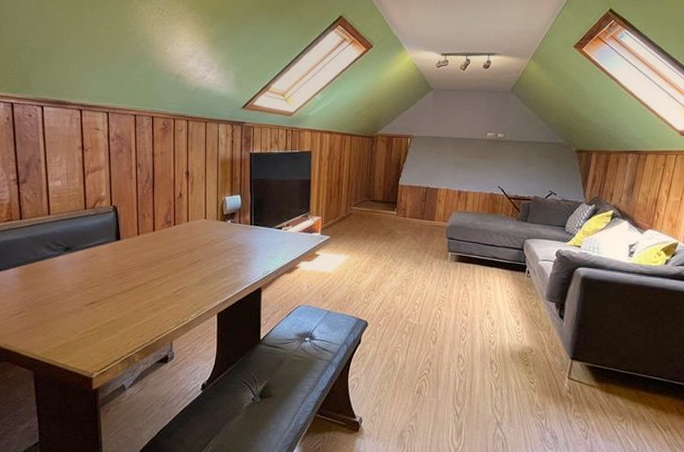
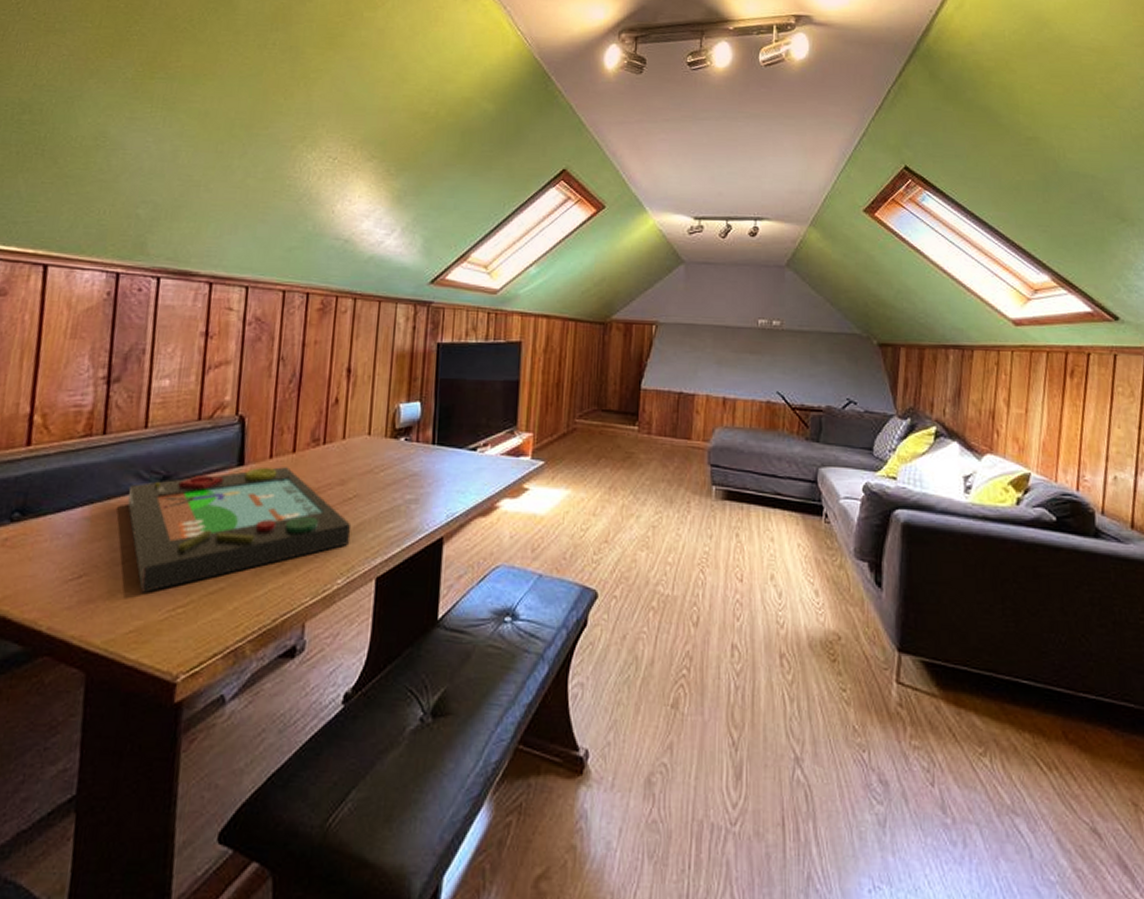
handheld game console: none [44,241,198,323] -> present [128,467,352,593]

